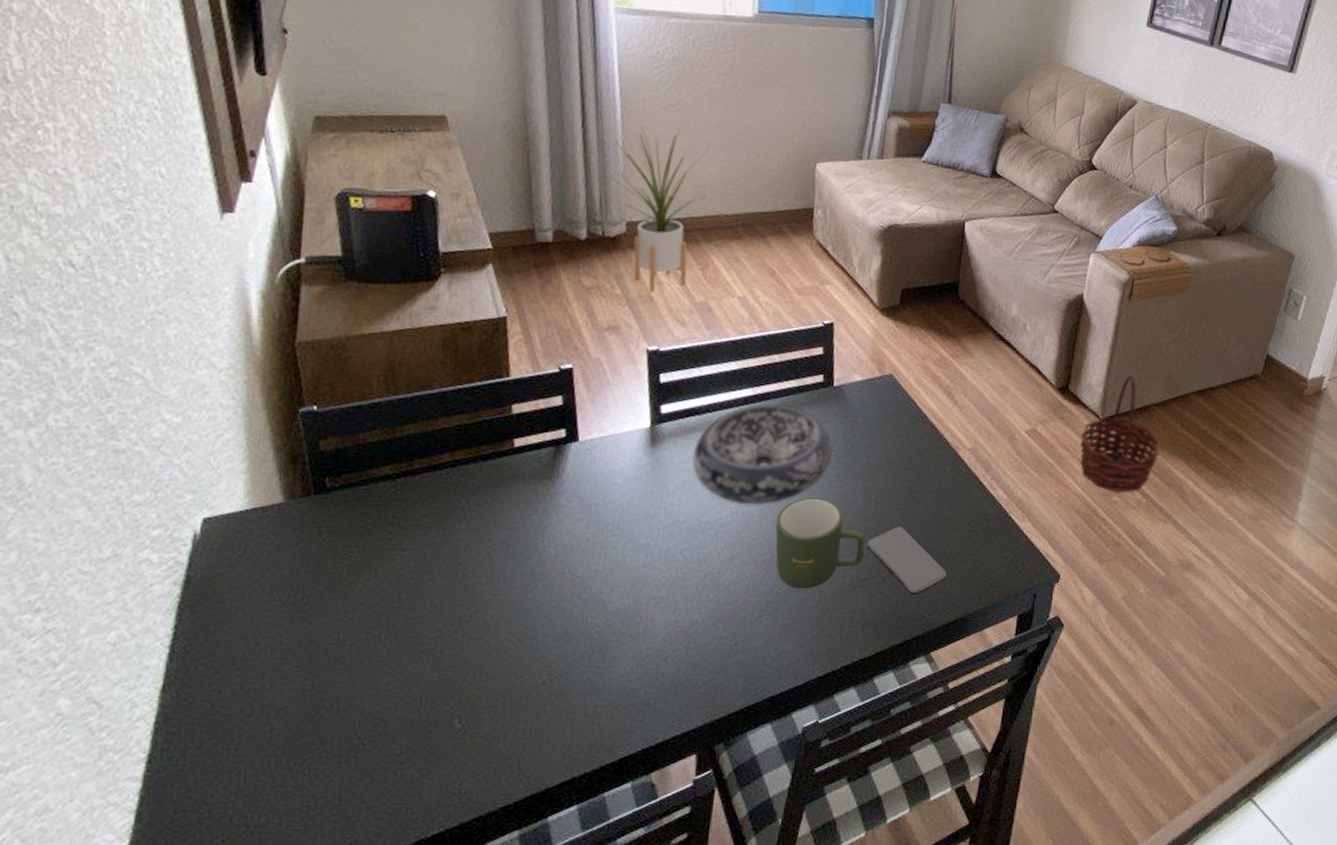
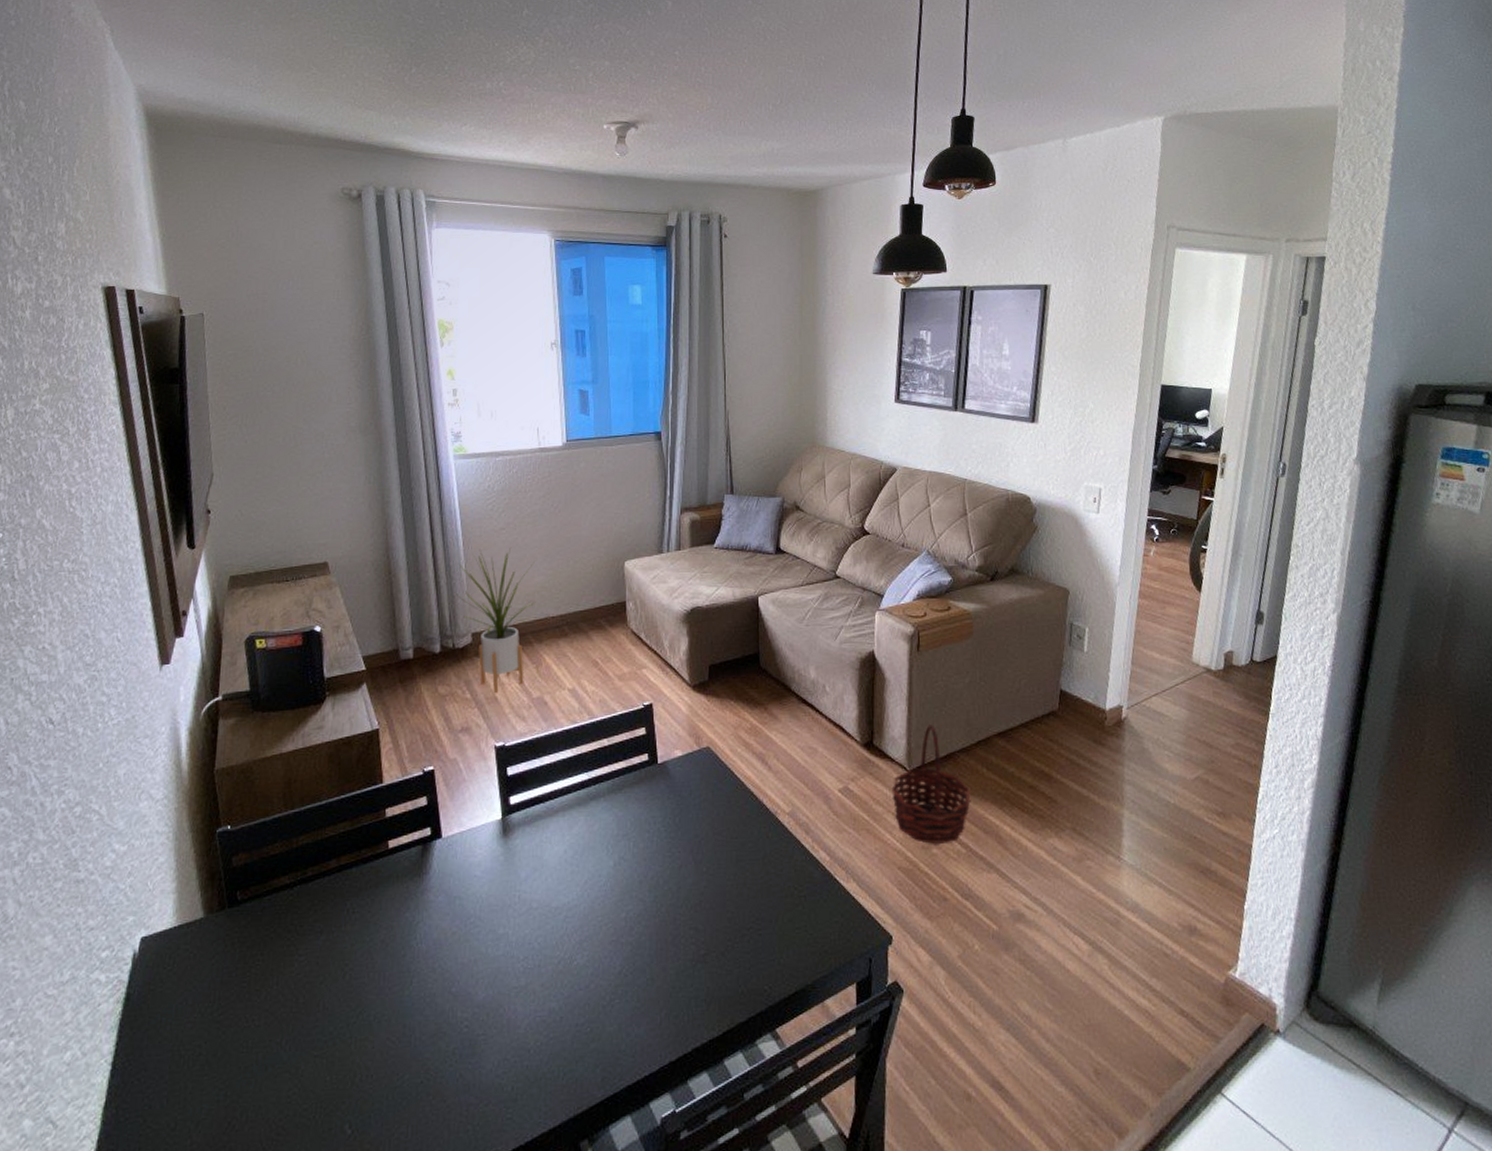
decorative bowl: present [692,404,833,505] -> none [539,786,662,886]
mug: present [775,496,865,590] -> none [618,873,701,970]
smartphone: present [866,526,948,595] -> none [702,896,783,968]

